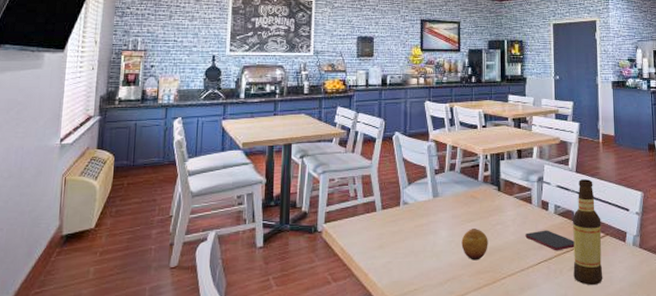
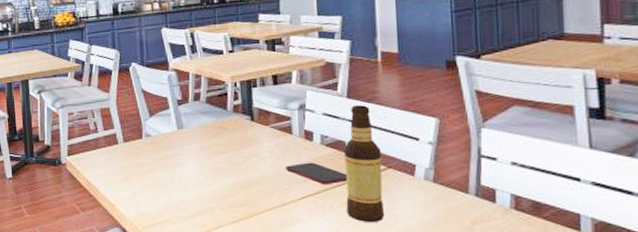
fruit: present [461,229,488,260] -> none [211,161,243,194]

